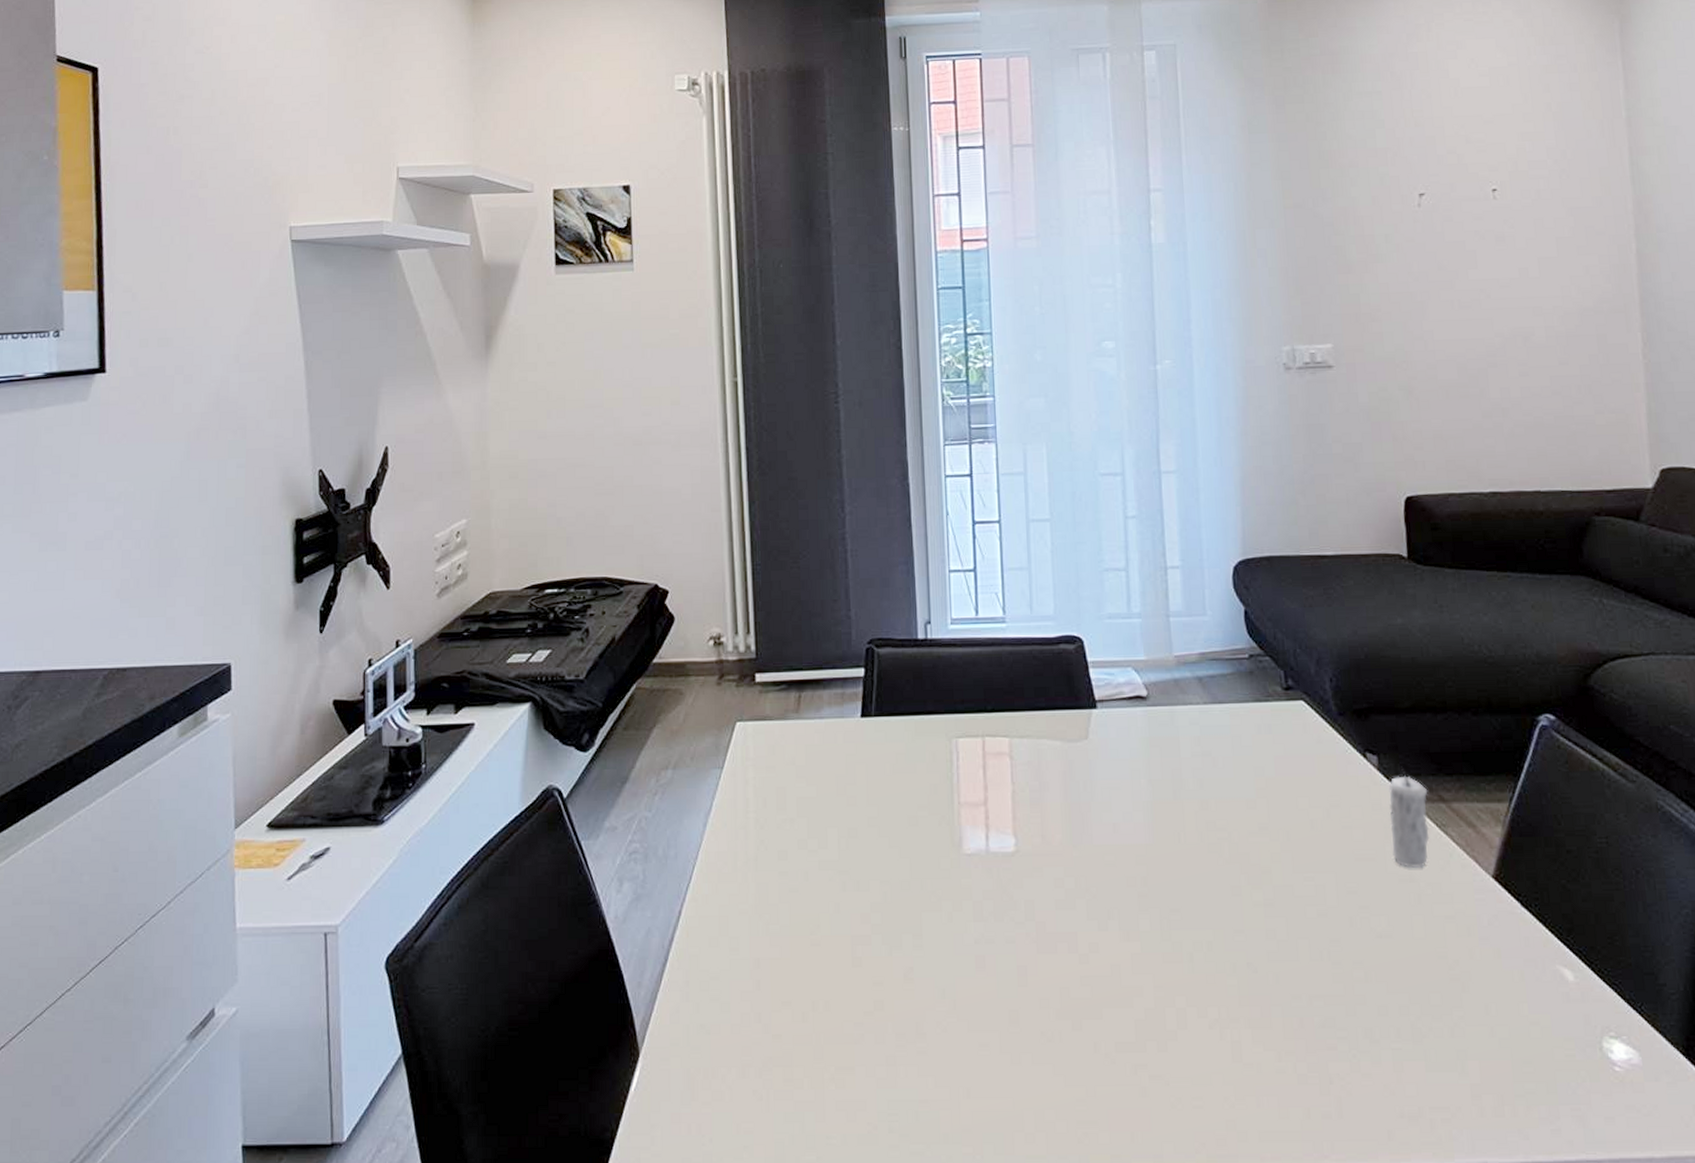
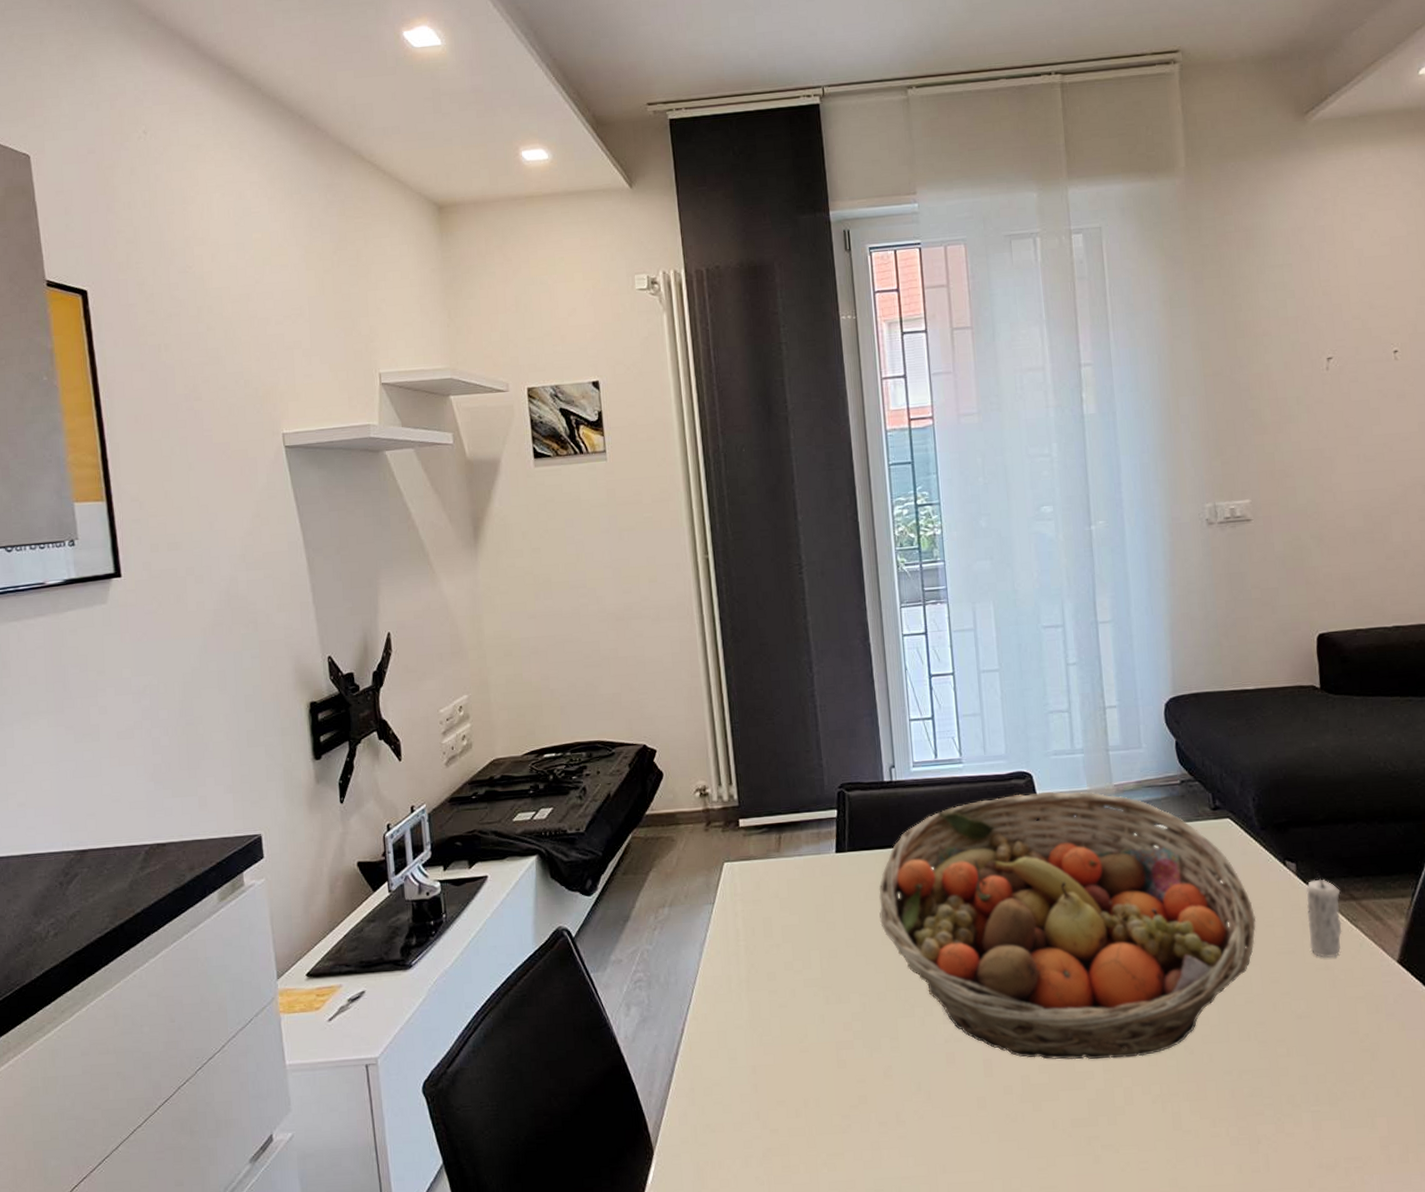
fruit basket: none [907,659,1332,973] -> present [878,791,1257,1060]

